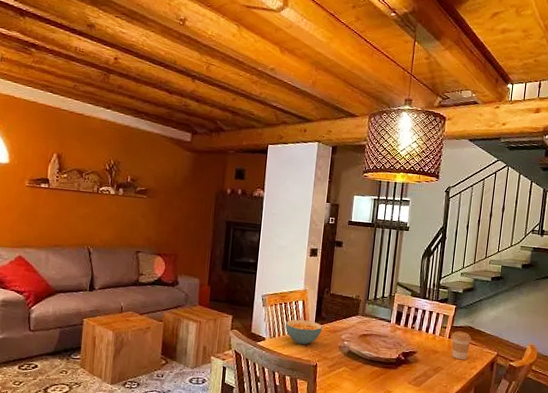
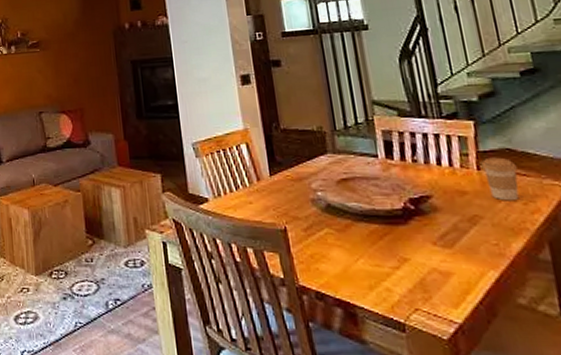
cereal bowl: present [285,319,323,345] -> none [229,168,282,203]

